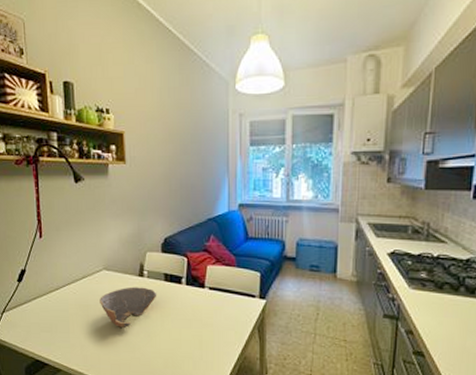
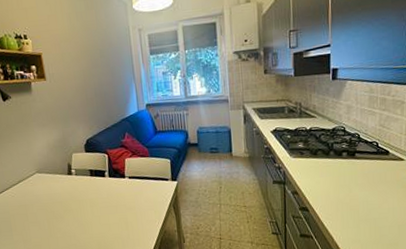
bowl: present [100,287,157,328] -> none [36,183,86,221]

